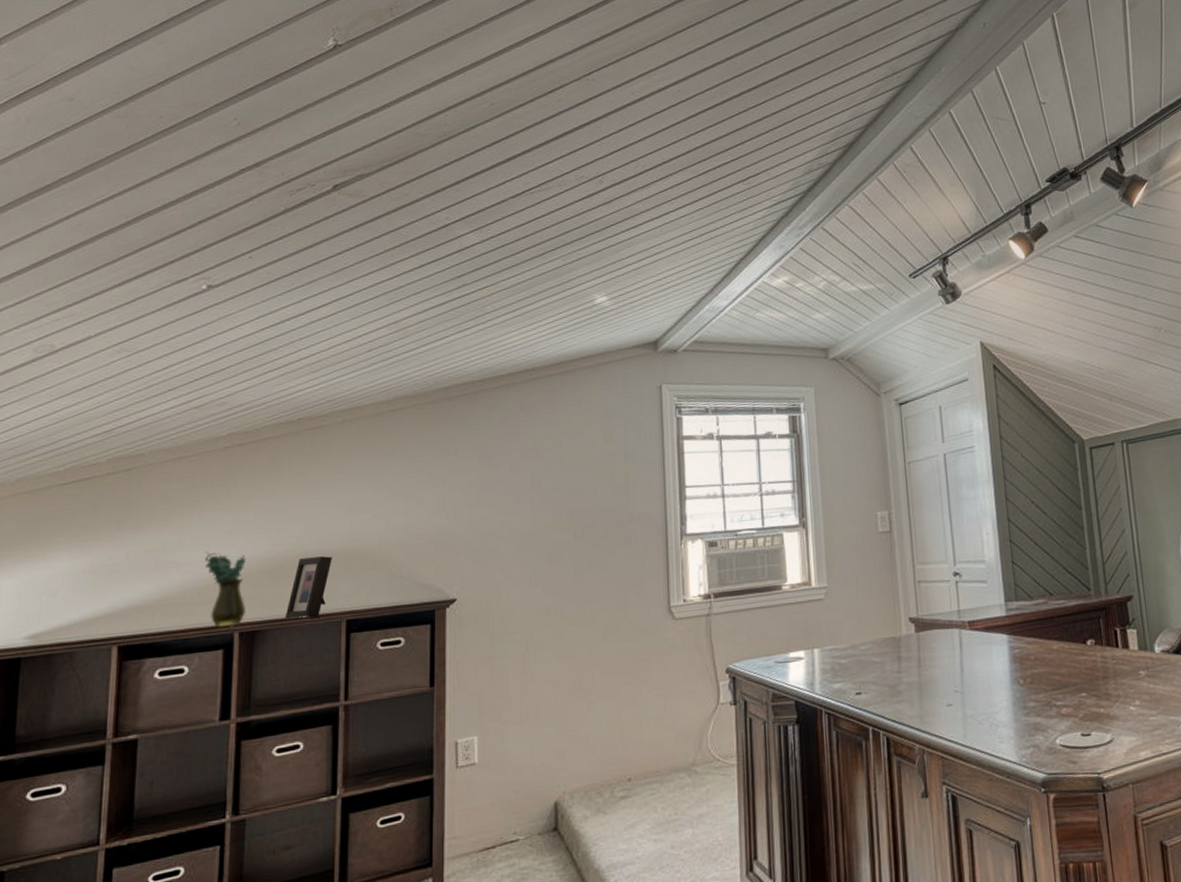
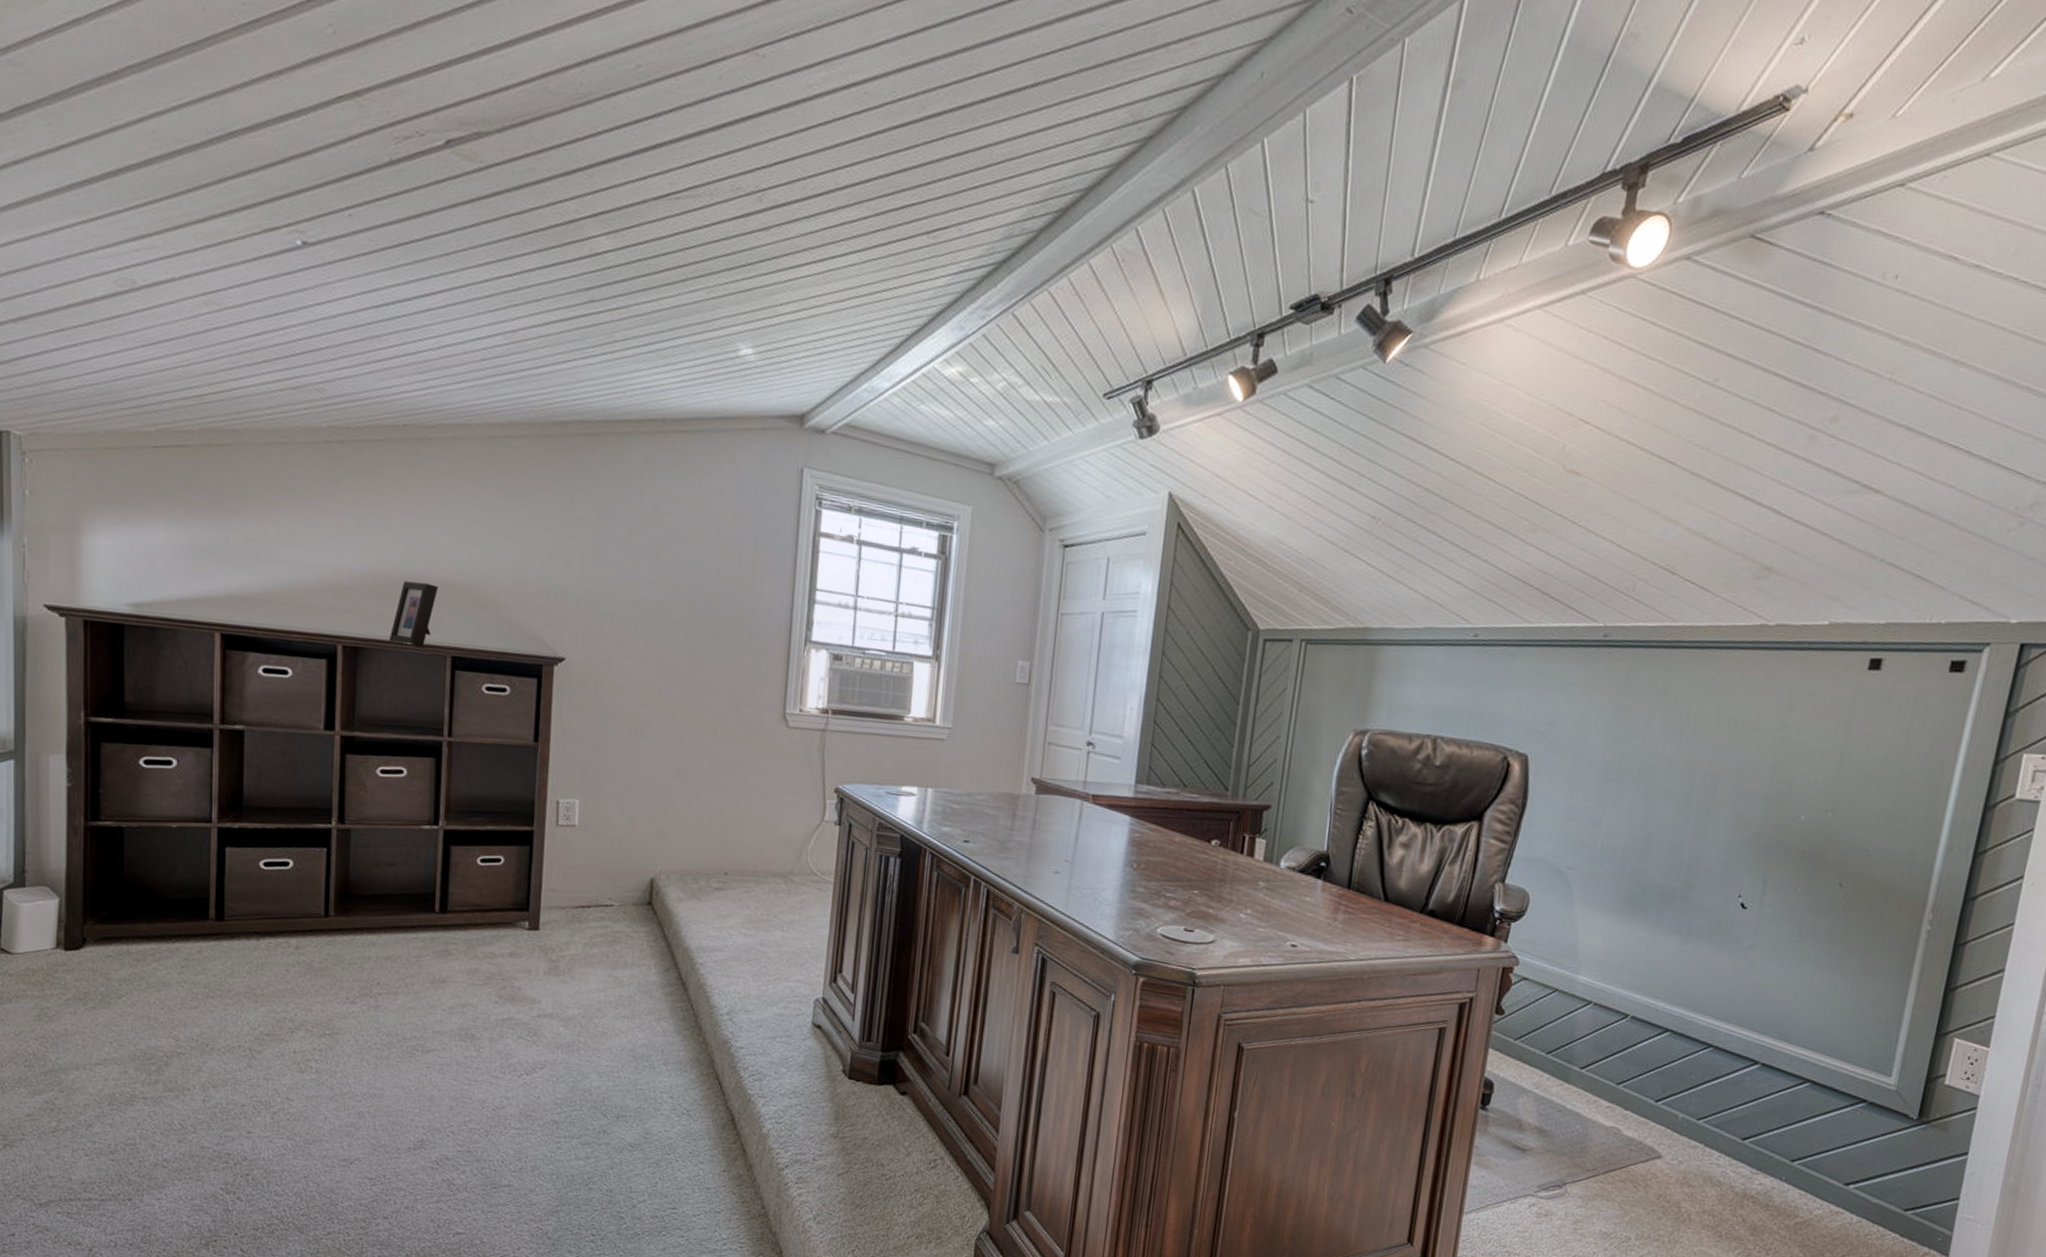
vase: present [205,551,247,629] -> none [306,553,350,639]

